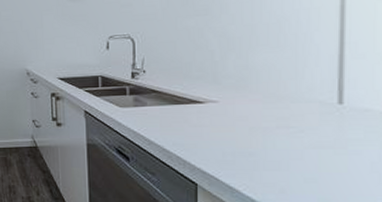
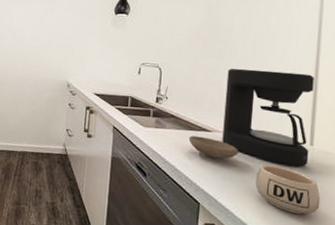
bowl: none [176,110,242,134] -> present [189,135,239,160]
coffee maker: none [218,16,339,132] -> present [222,68,314,168]
mug: none [266,132,357,187] -> present [255,164,321,215]

